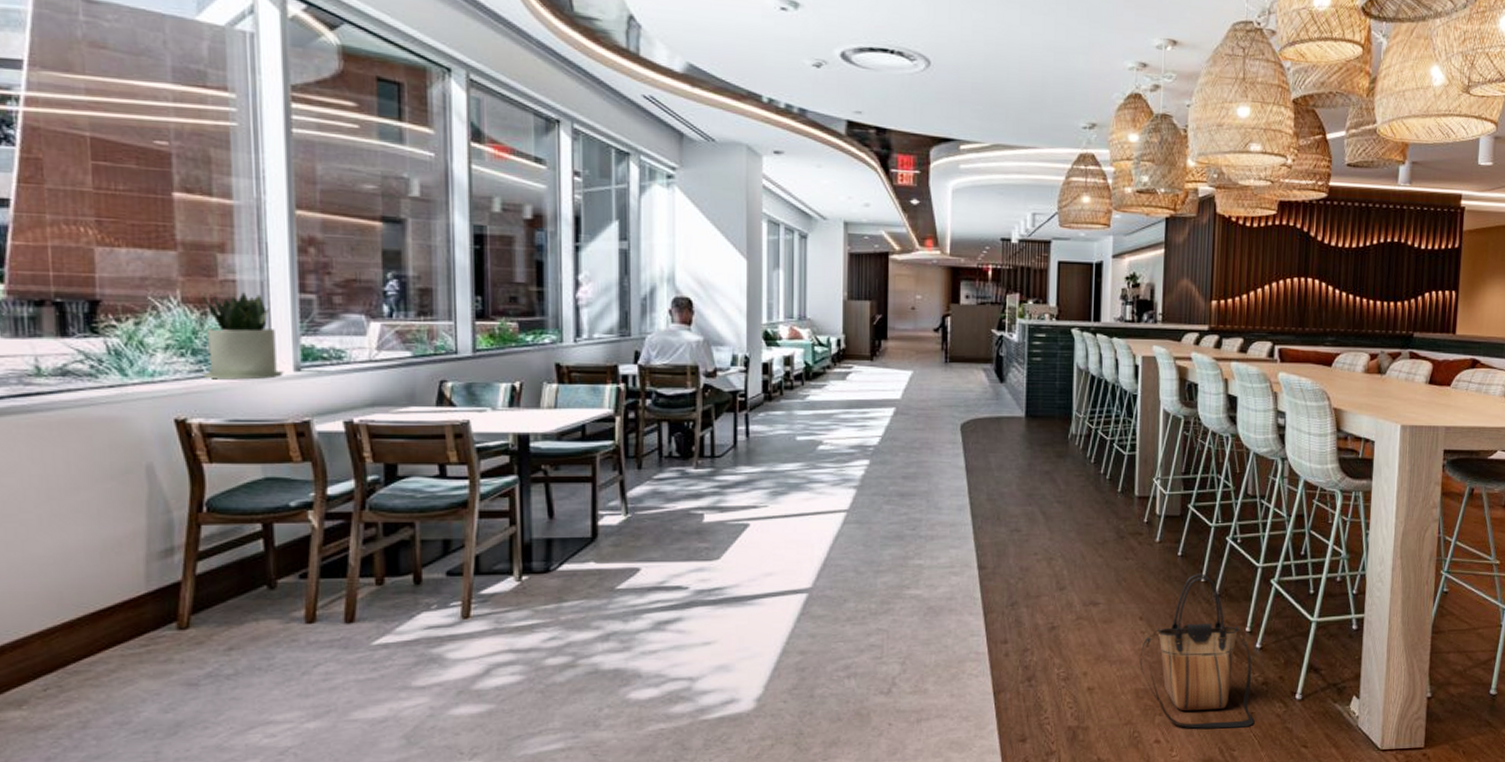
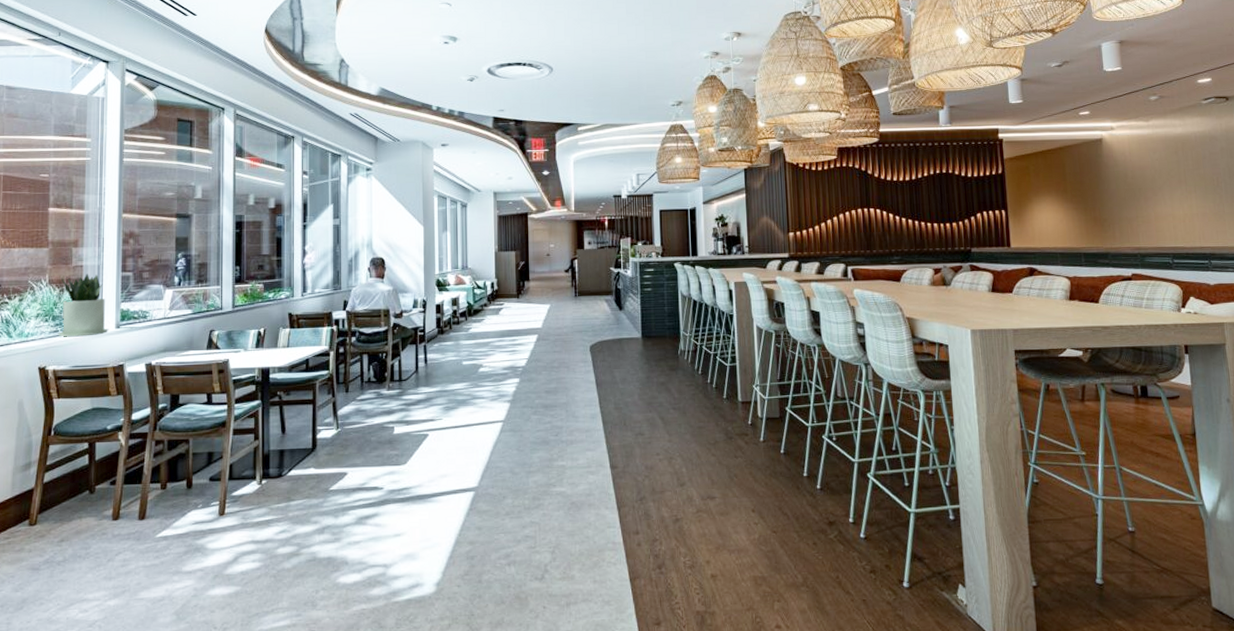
tote bag: present [1139,573,1254,729] -> none [755,469,866,615]

